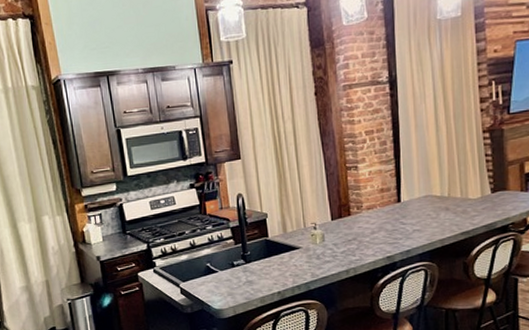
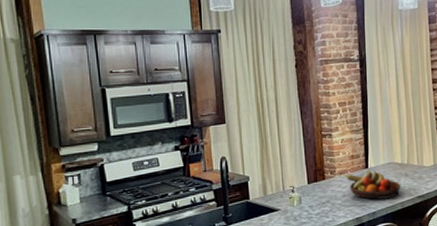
fruit bowl: none [375,204,441,237] -> present [346,170,401,200]

